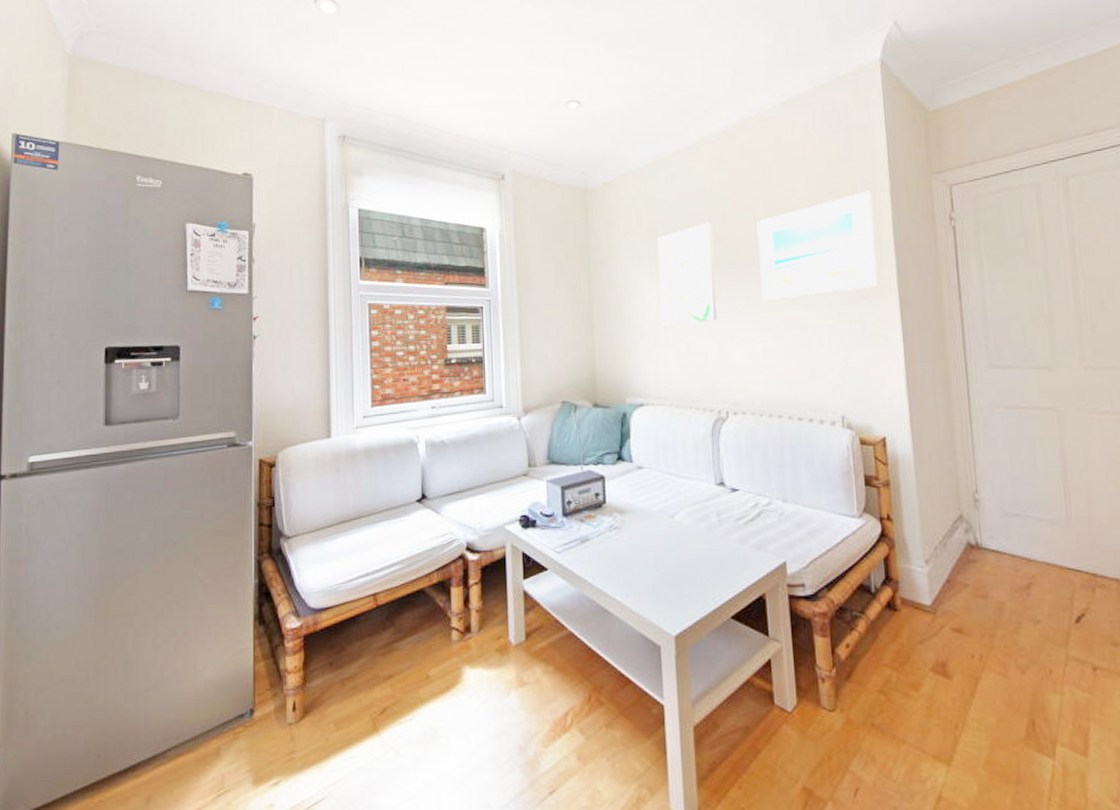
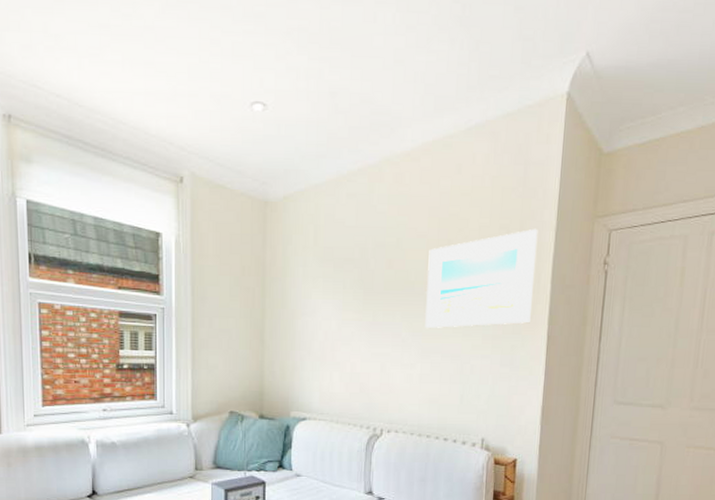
wall art: present [657,222,717,325] -> none [330,247,387,345]

